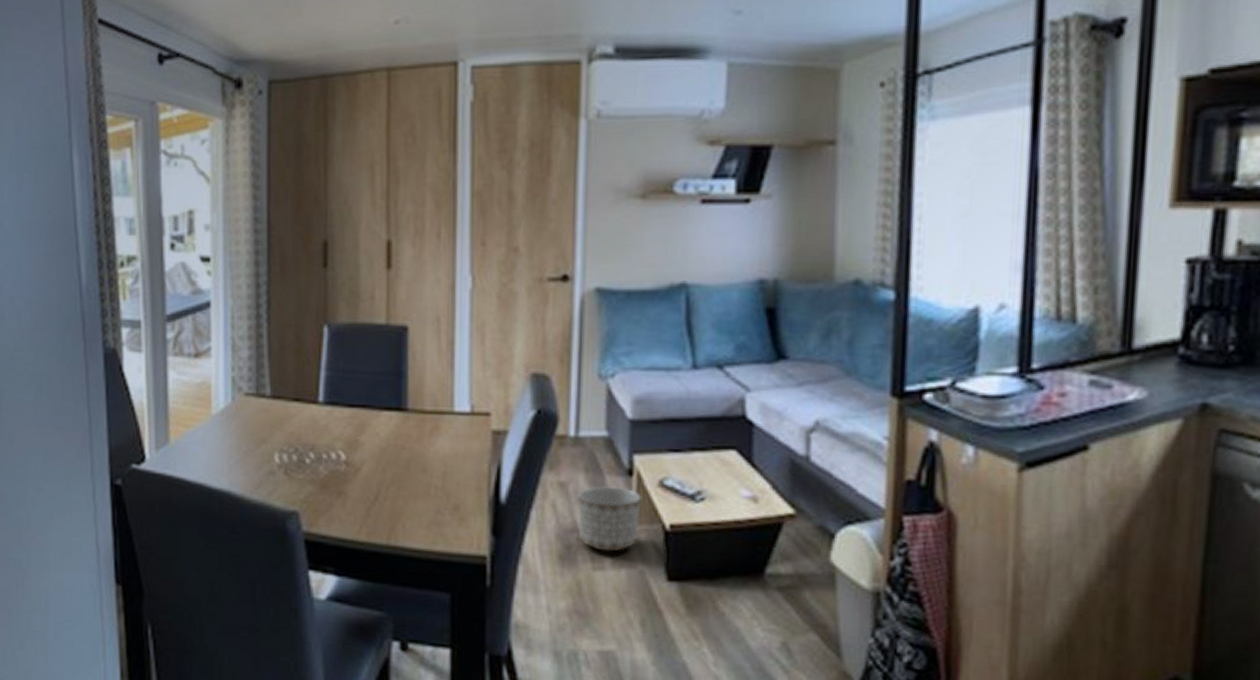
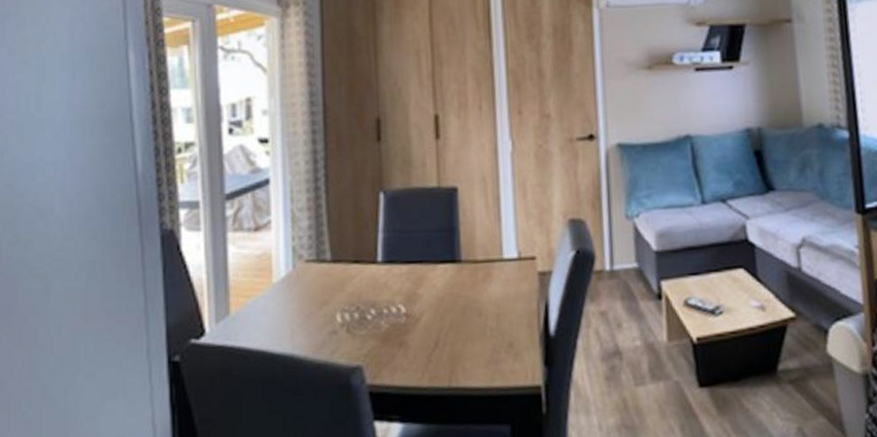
planter: present [577,486,641,552] -> none [617,310,671,368]

